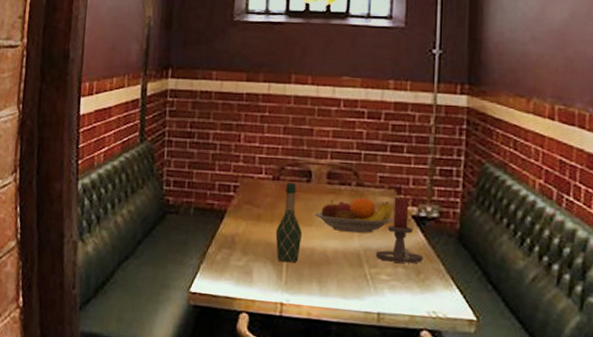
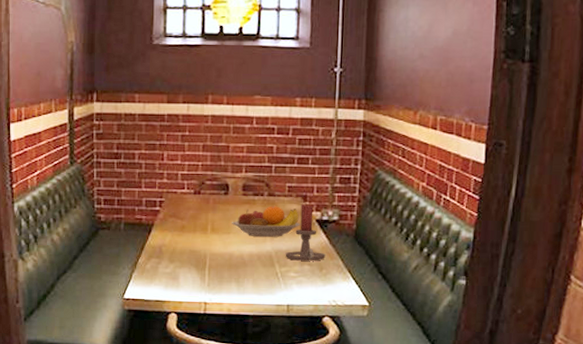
wine bottle: present [275,183,302,263] -> none [198,196,221,267]

